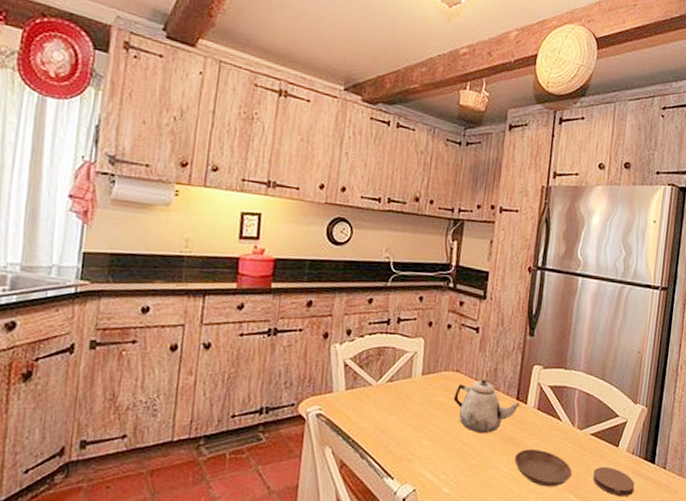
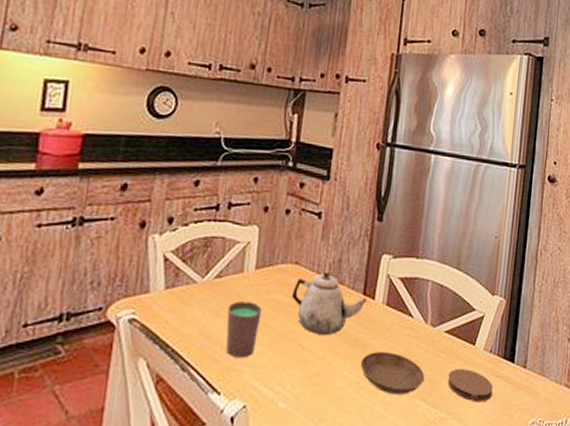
cup: none [397,402,428,450] -> present [225,301,263,359]

